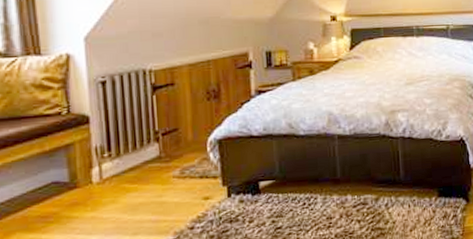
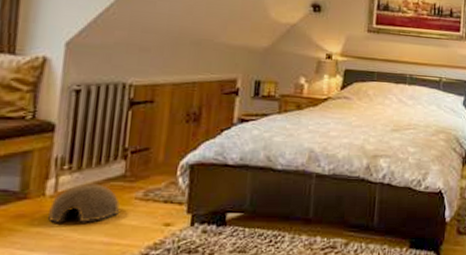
woven basket: none [99,167,162,208] -> present [48,183,120,224]

